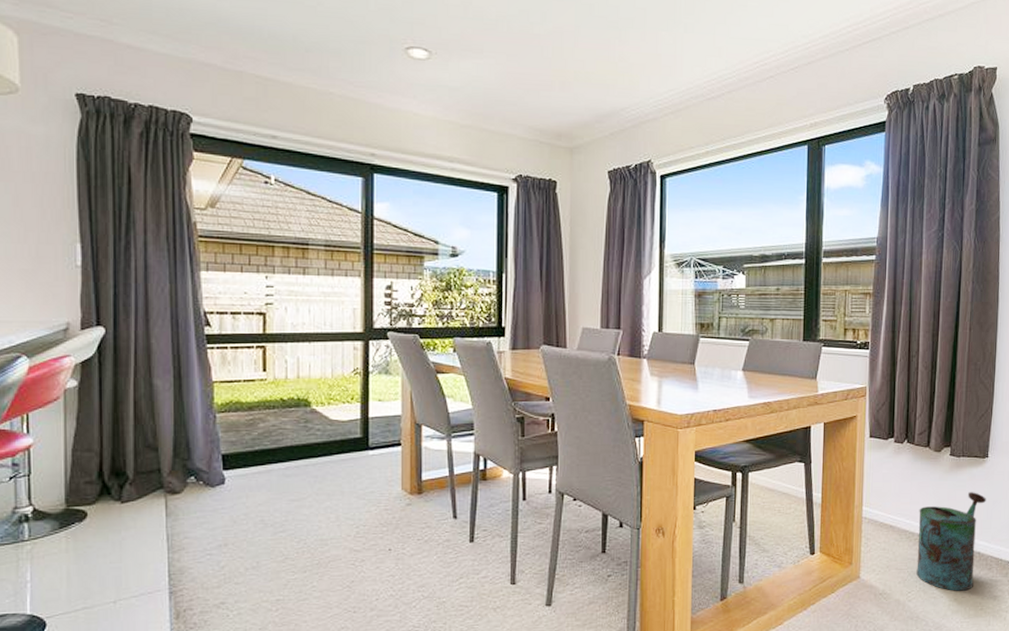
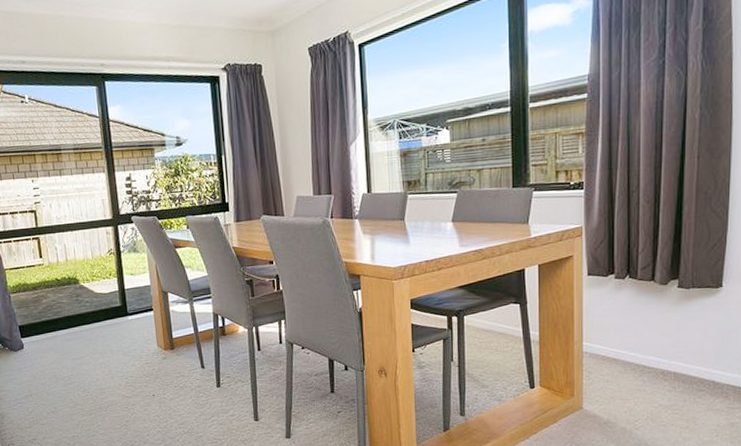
watering can: present [916,492,986,591] -> none [643,322,721,419]

